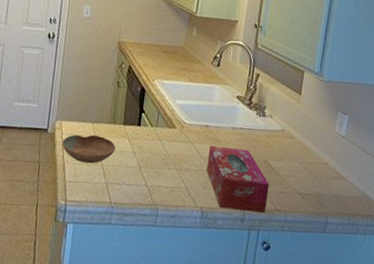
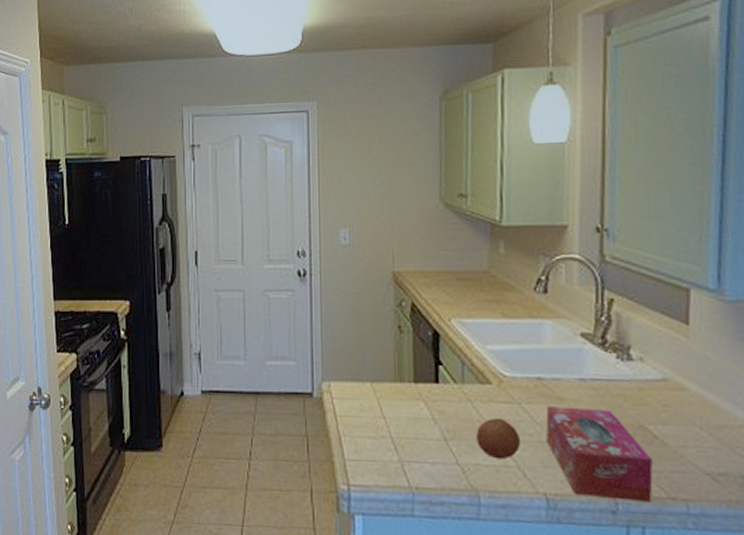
bowl: present [62,134,116,164] -> none [333,397,407,436]
fruit: none [161,152,191,183] -> present [476,417,521,460]

